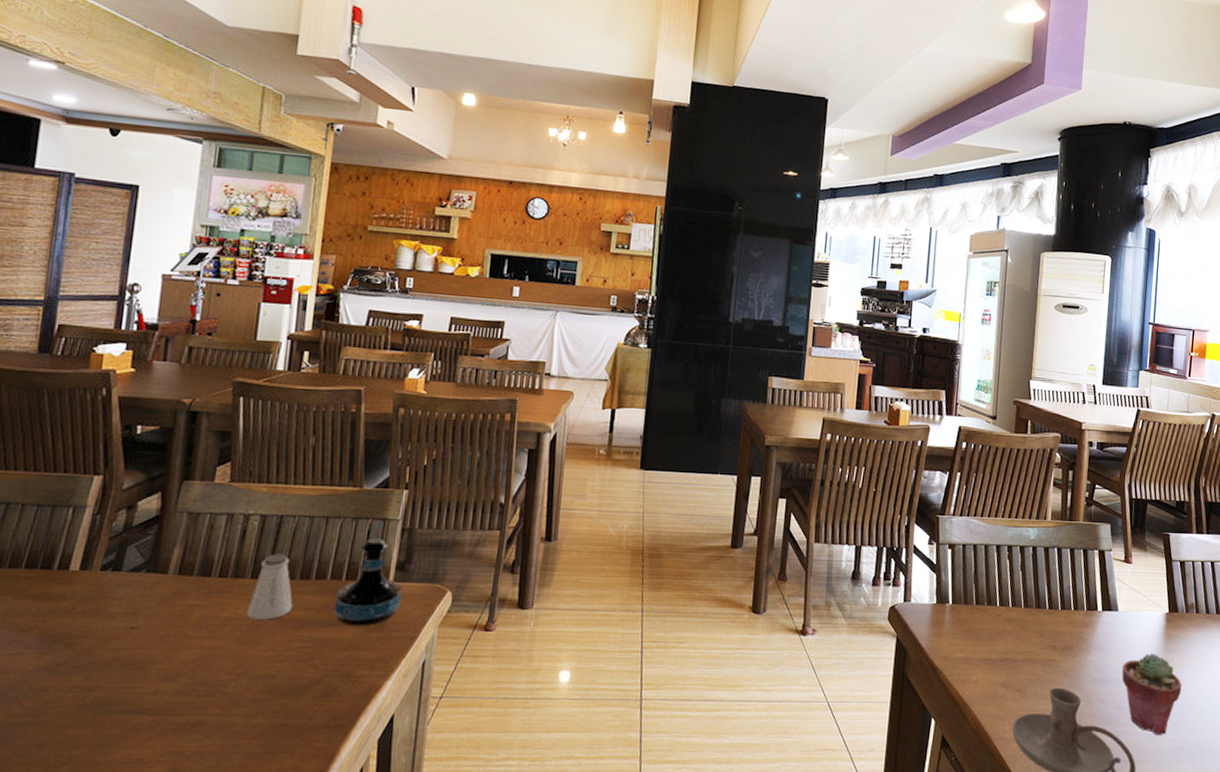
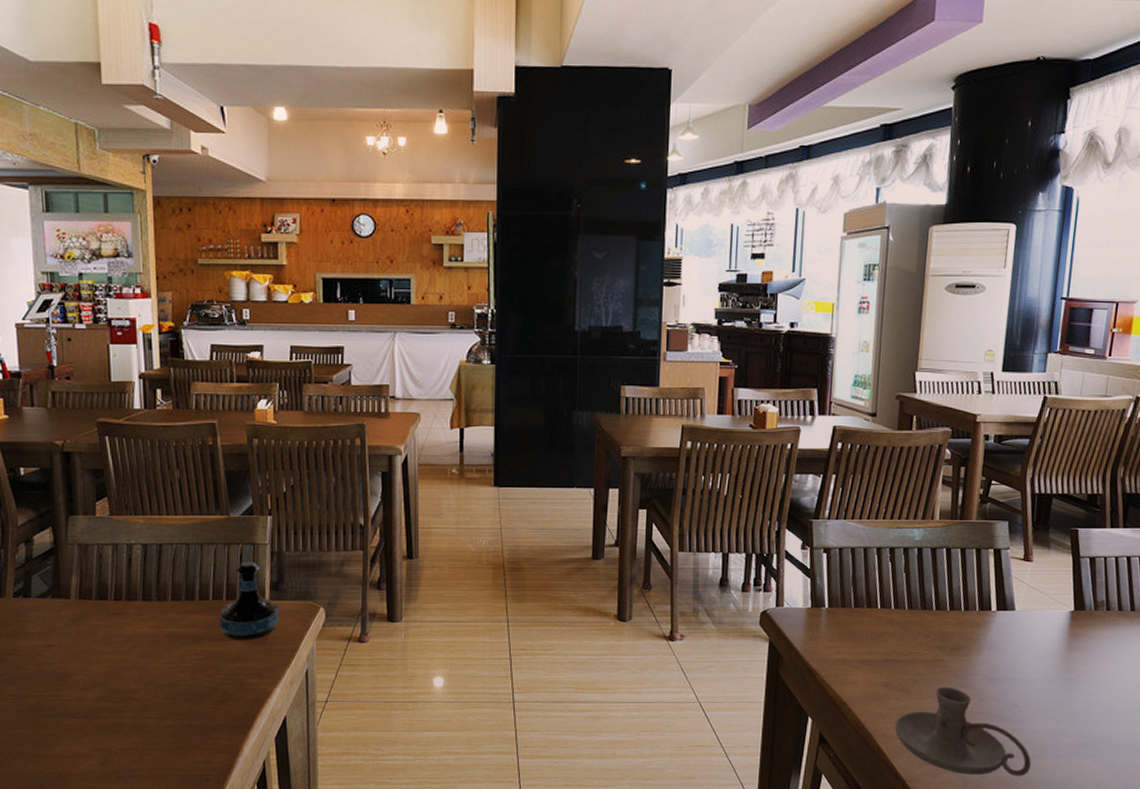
saltshaker: present [246,554,293,620] -> none [143,579,183,637]
potted succulent: present [1122,652,1182,735] -> none [1017,651,1087,732]

